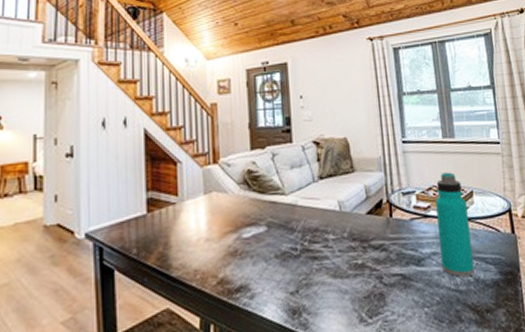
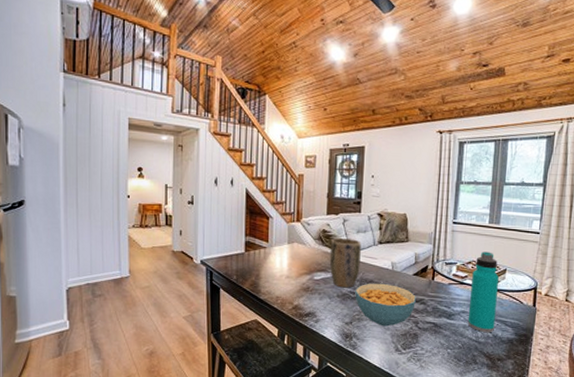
plant pot: none [258,177,300,245] -> present [329,238,361,288]
cereal bowl: none [297,230,375,290] -> present [355,283,416,327]

